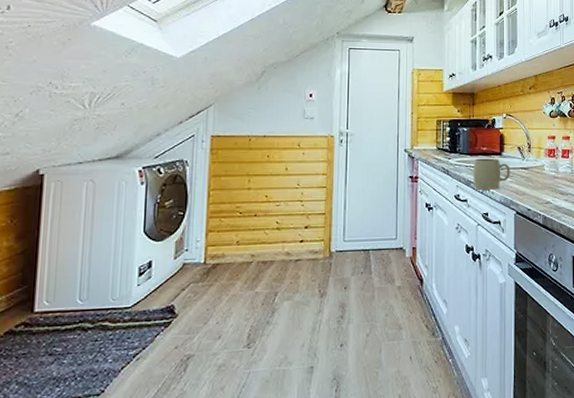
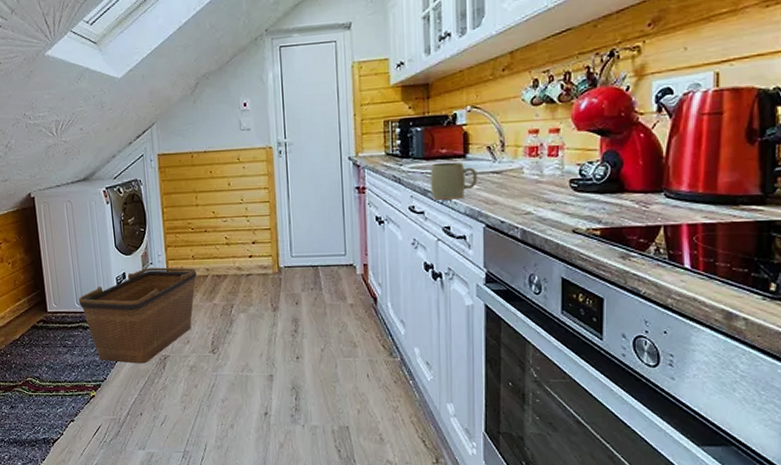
bicycle basket: none [82,254,240,369] -> present [78,267,197,364]

